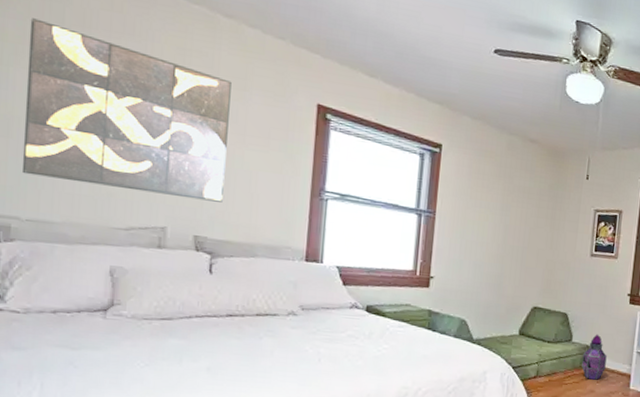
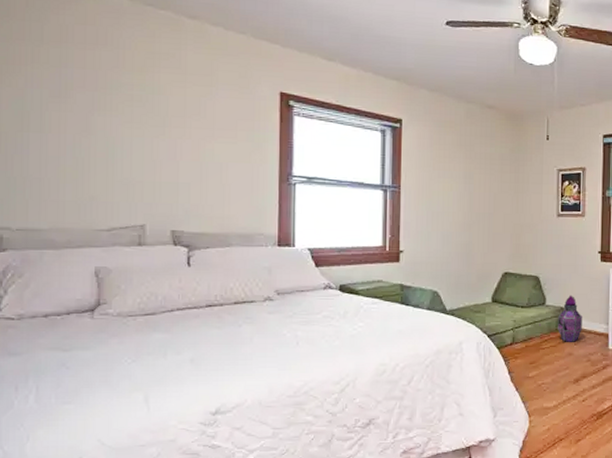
wall art: present [21,18,232,203] -> none [10,39,198,196]

